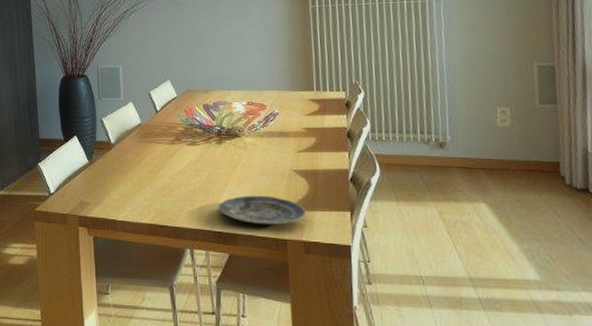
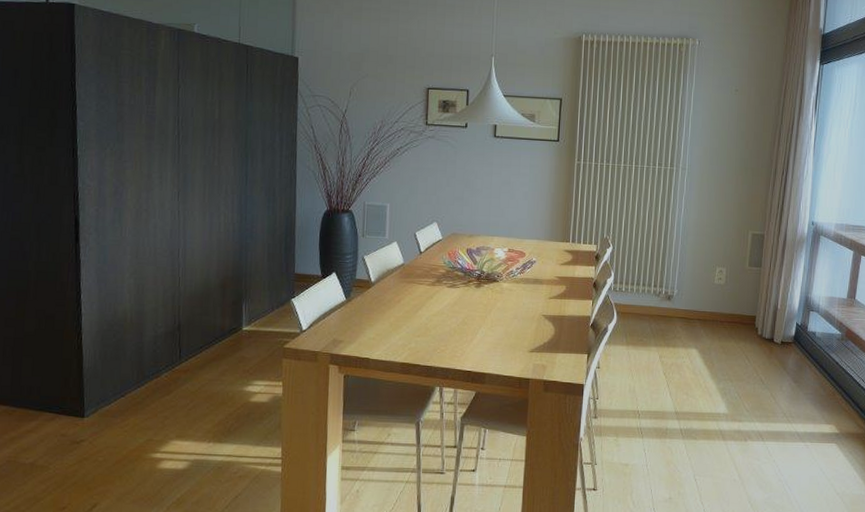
plate: present [218,195,307,225] -> none [470,337,550,366]

